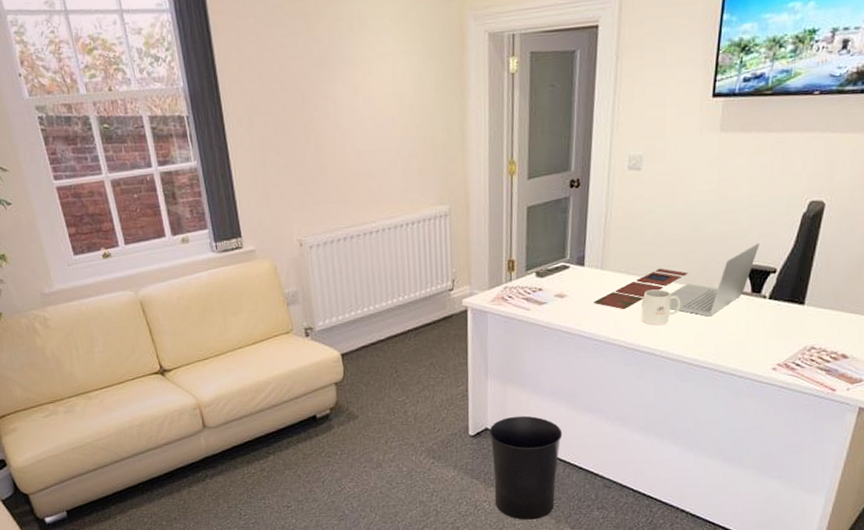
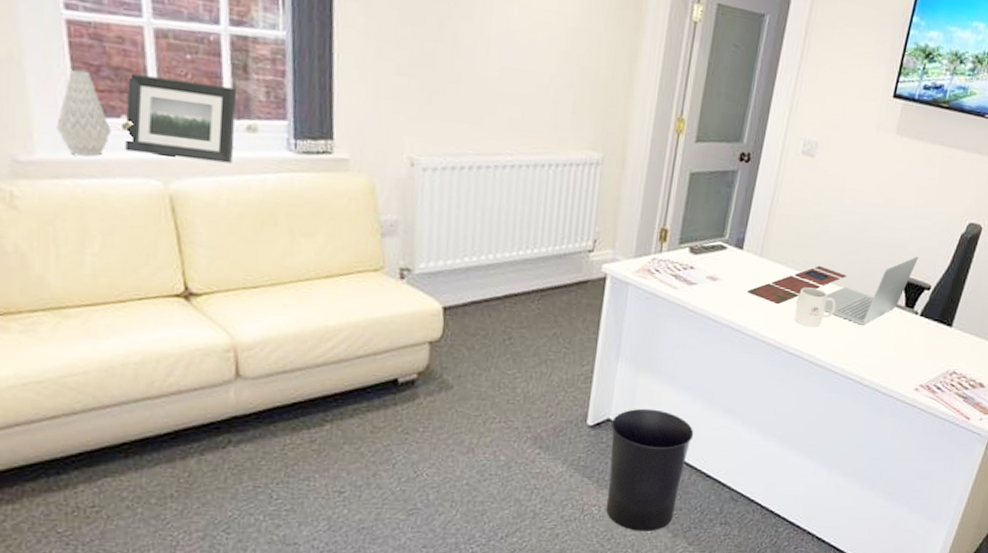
vase: none [62,221,96,283] -> present [56,69,111,158]
picture frame: none [101,212,176,274] -> present [125,74,236,164]

